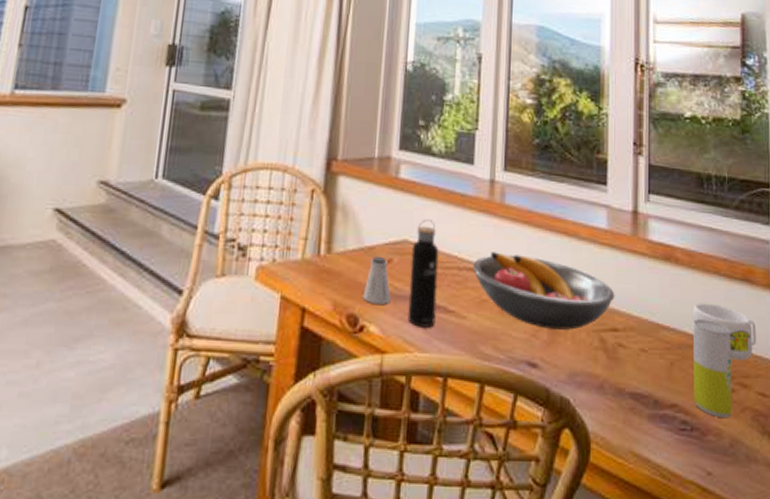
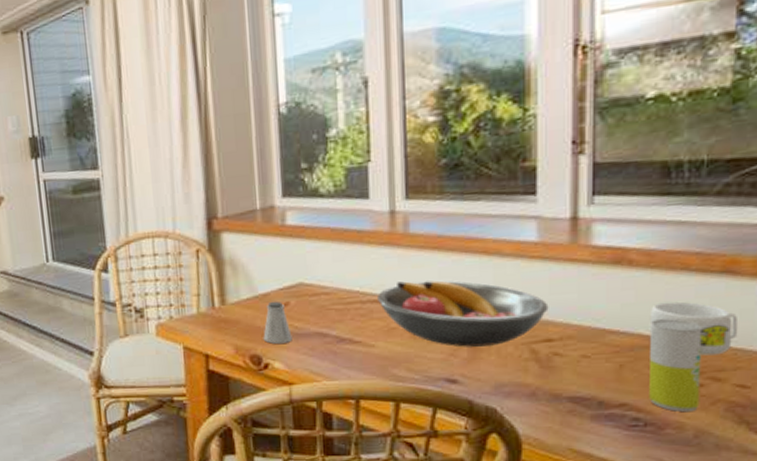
water bottle: present [407,219,439,329] -> none [308,260,342,360]

